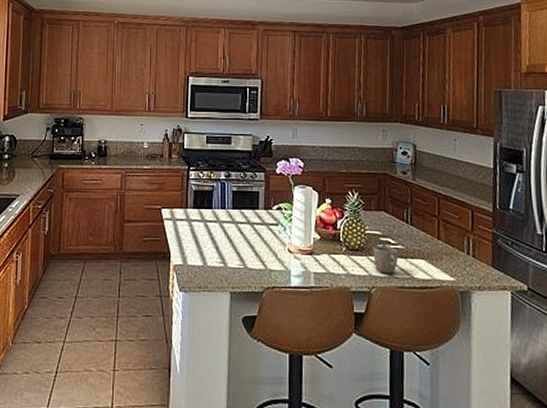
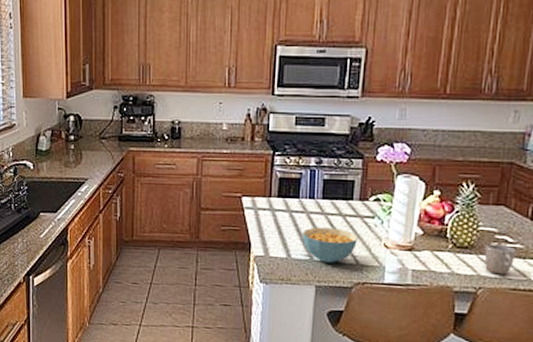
cereal bowl: none [217,235,265,269] -> present [302,227,358,263]

